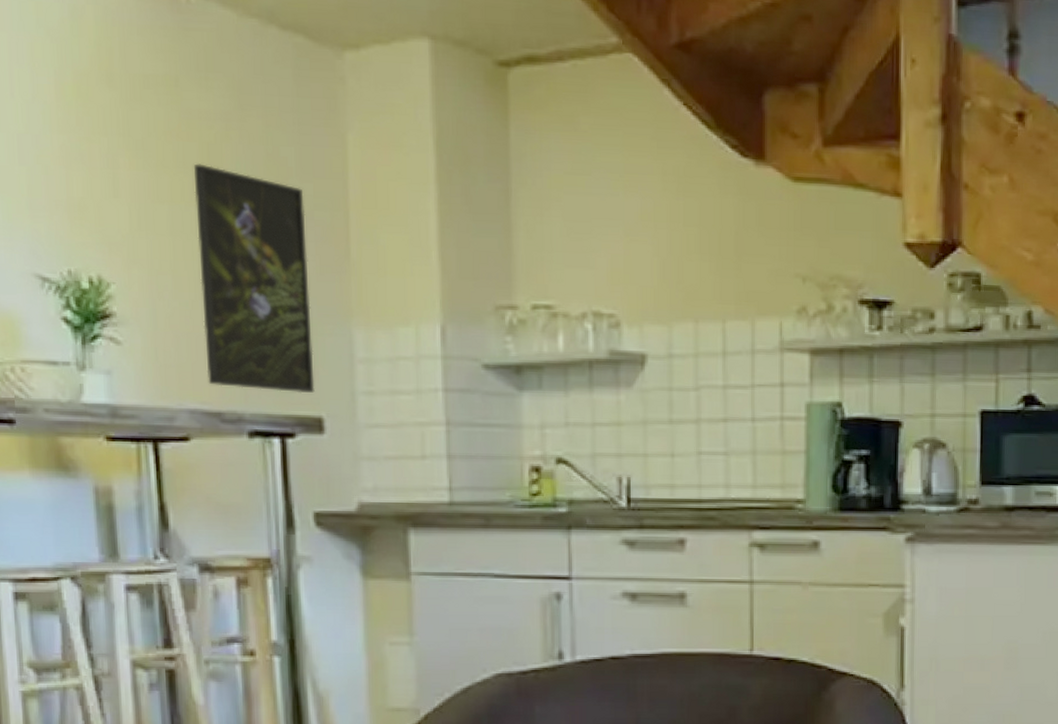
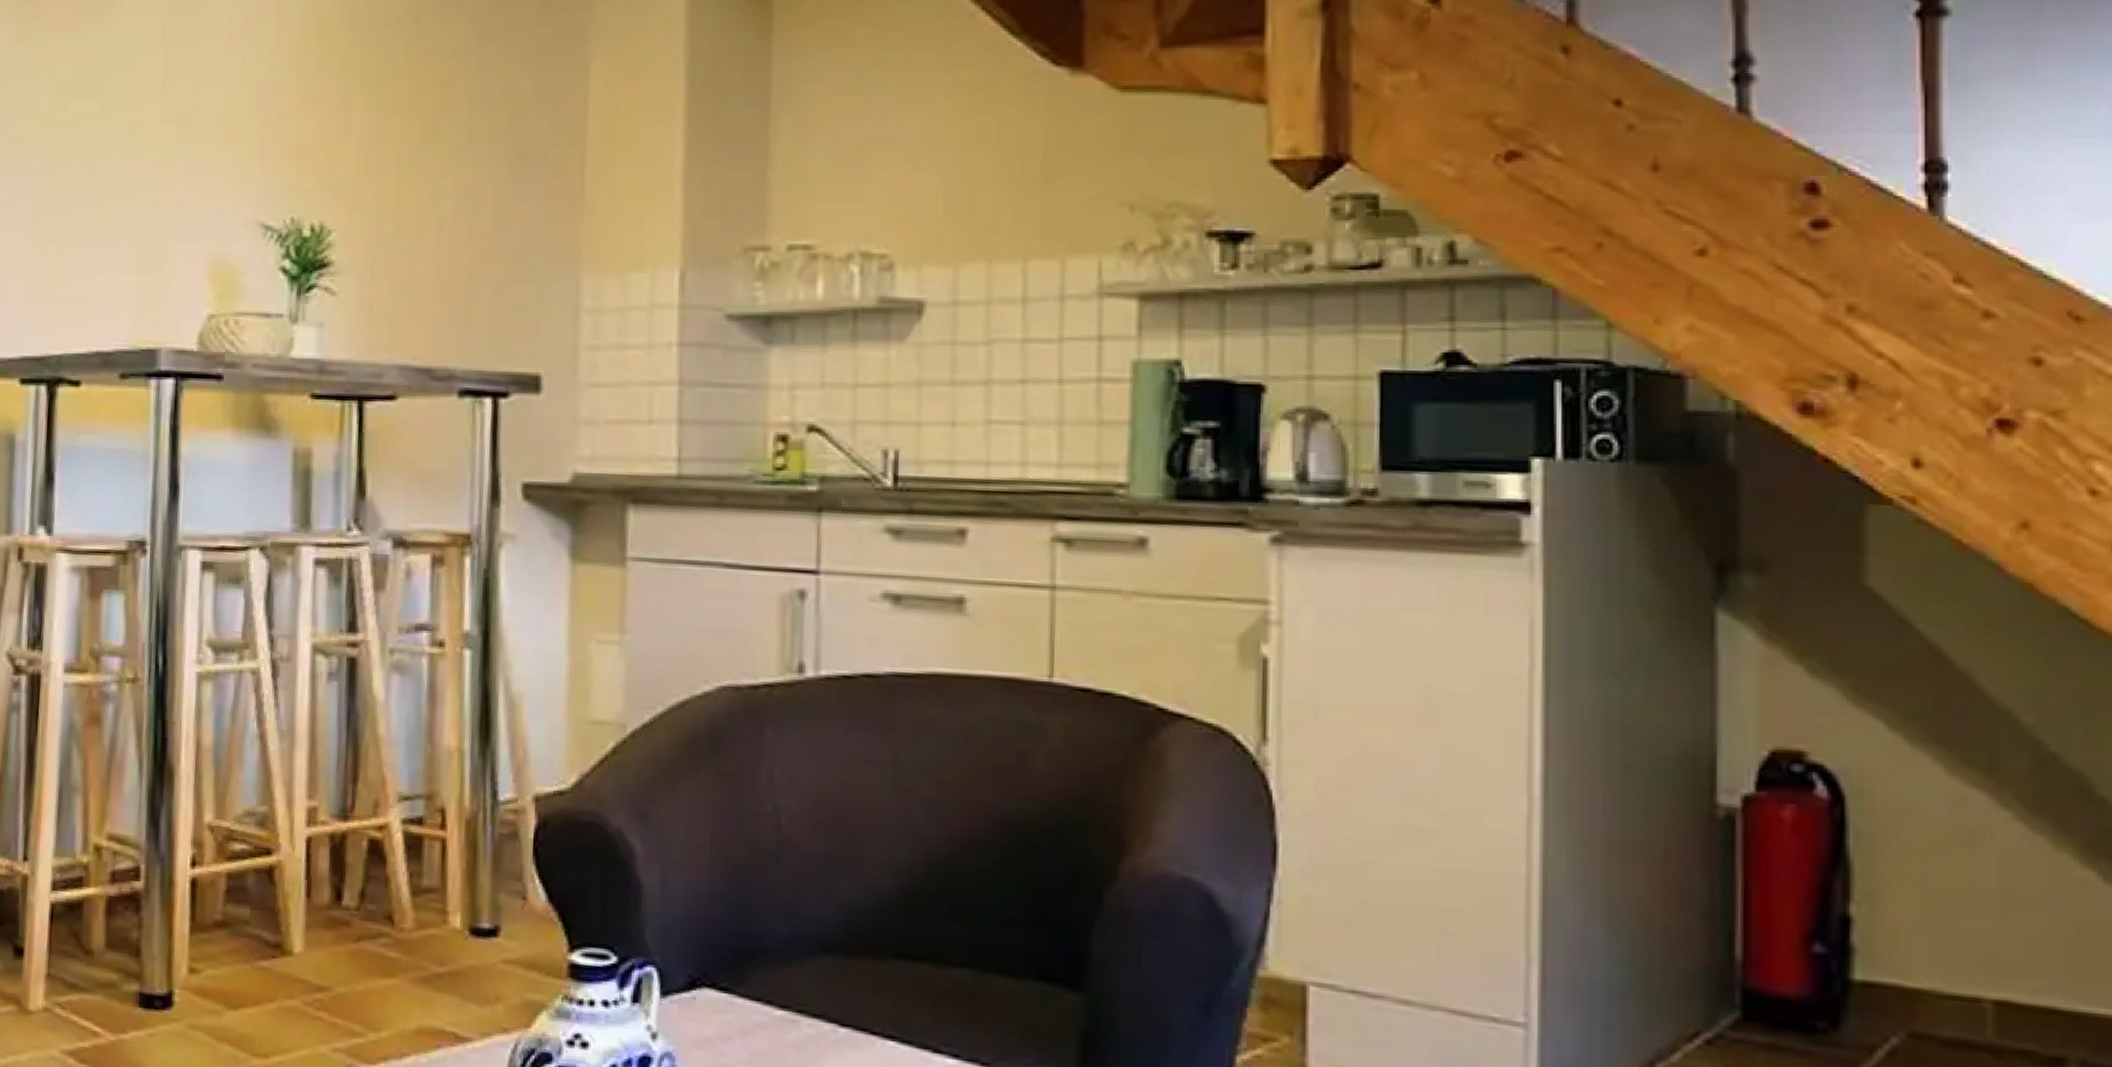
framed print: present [193,163,315,394] -> none [420,102,539,348]

